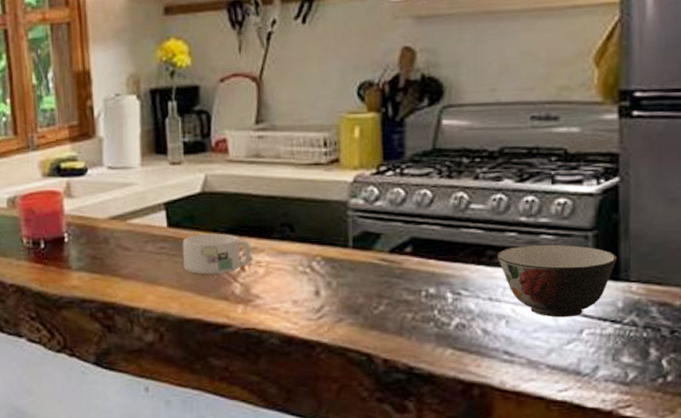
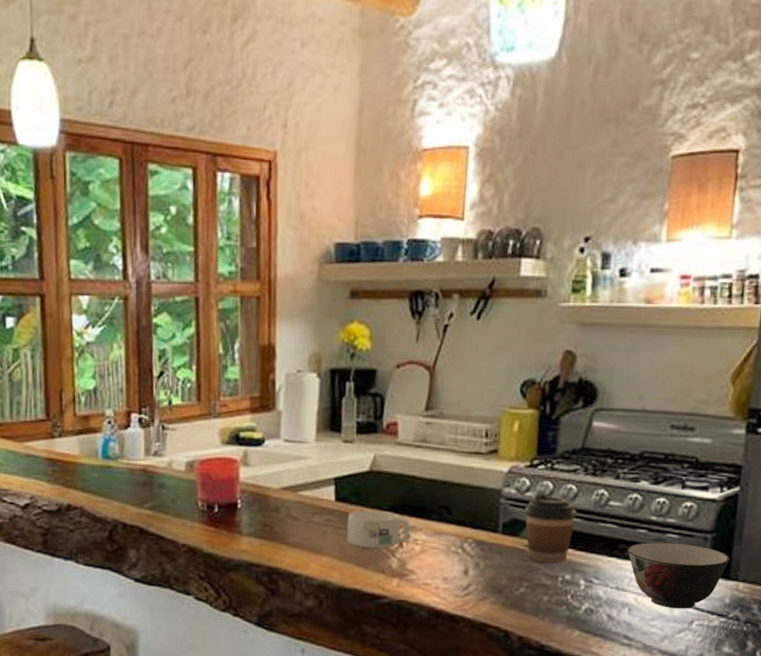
coffee cup: none [375,201,434,277] -> present [524,493,577,563]

